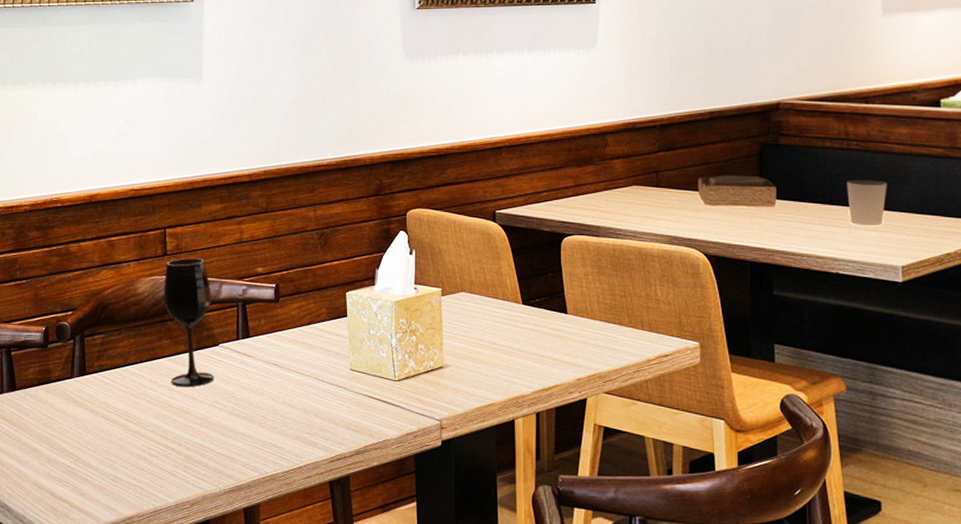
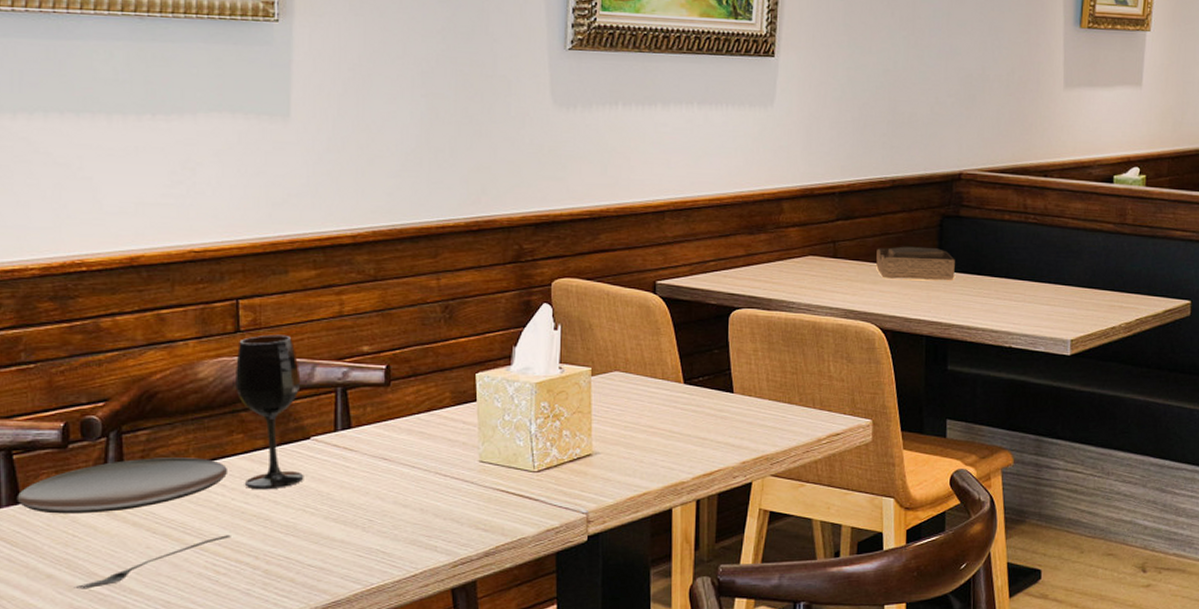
plate: none [13,357,159,401] -> present [17,458,229,514]
fork: none [51,424,161,463] -> present [74,535,231,590]
dixie cup: present [847,180,887,227] -> none [1023,254,1061,300]

